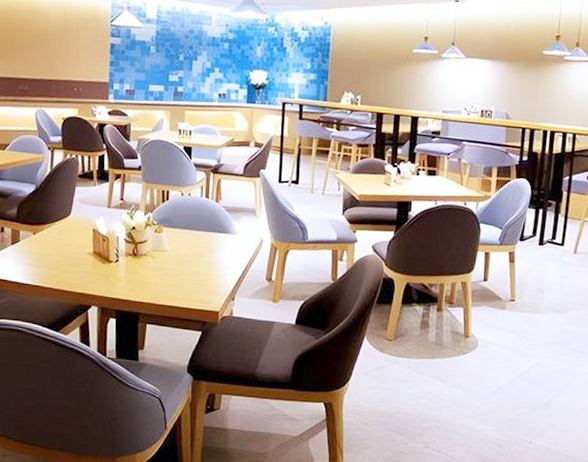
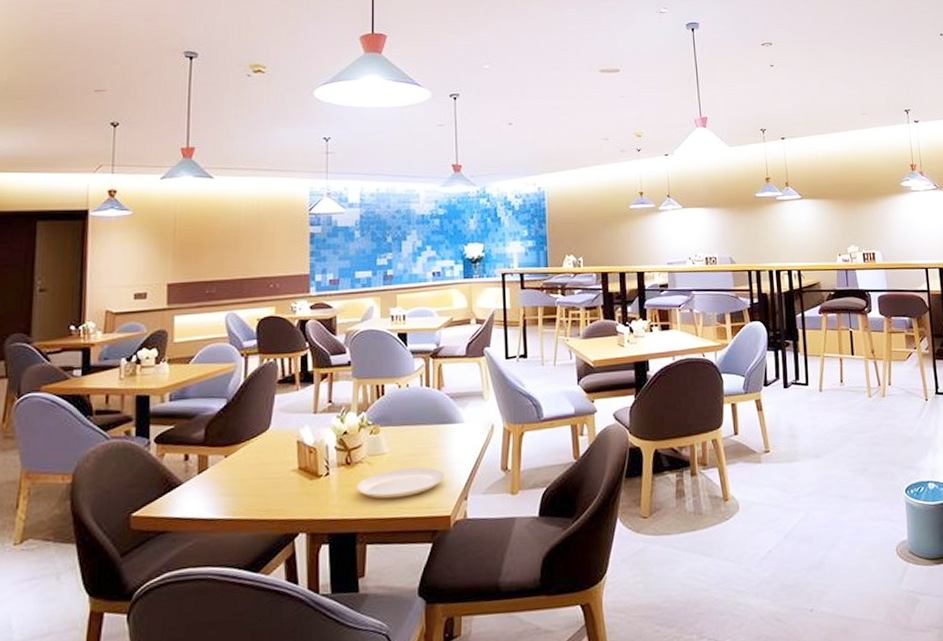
plate: none [141,265,216,290] -> present [356,467,445,499]

